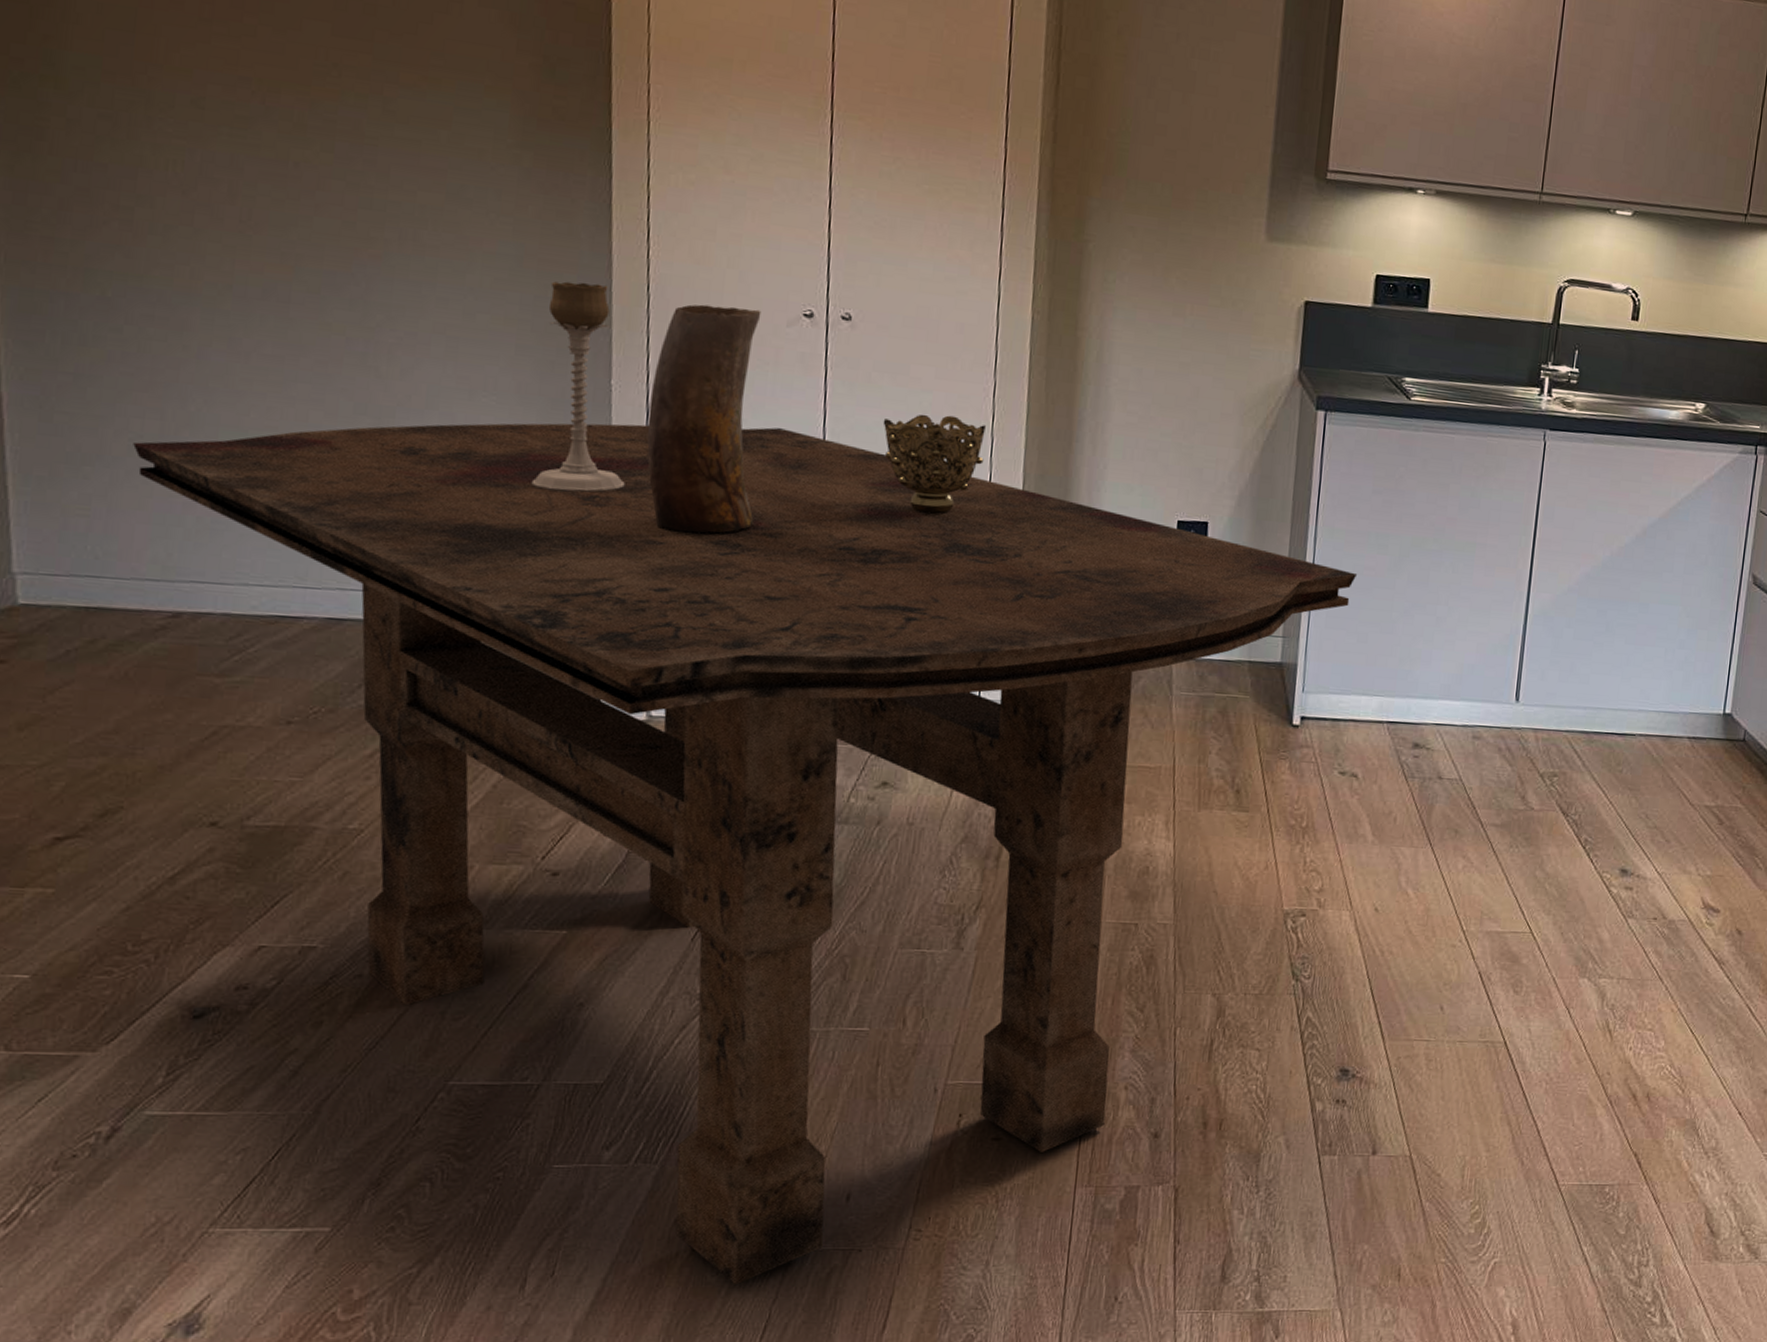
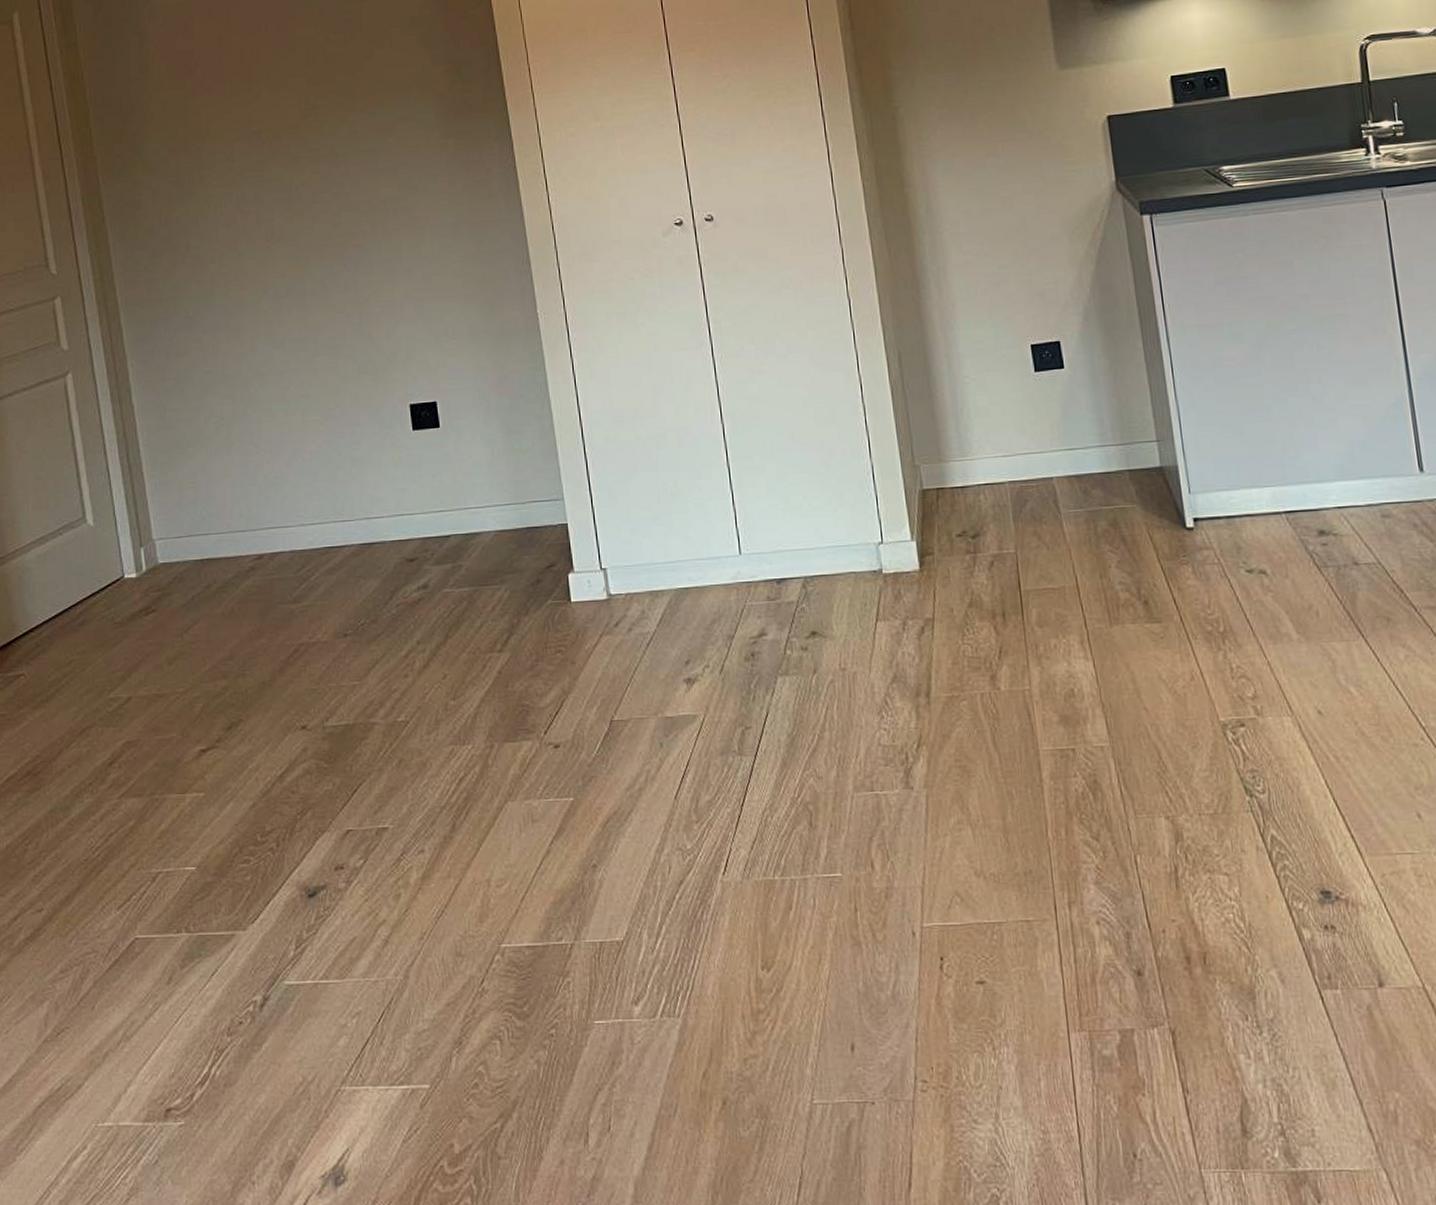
dining table: present [133,423,1358,1284] -> none [218,324,1219,1139]
candle holder: present [531,281,625,492] -> none [481,232,560,411]
vase: present [647,304,762,534] -> none [567,227,665,429]
decorative bowl: present [883,414,986,514] -> none [754,286,846,378]

